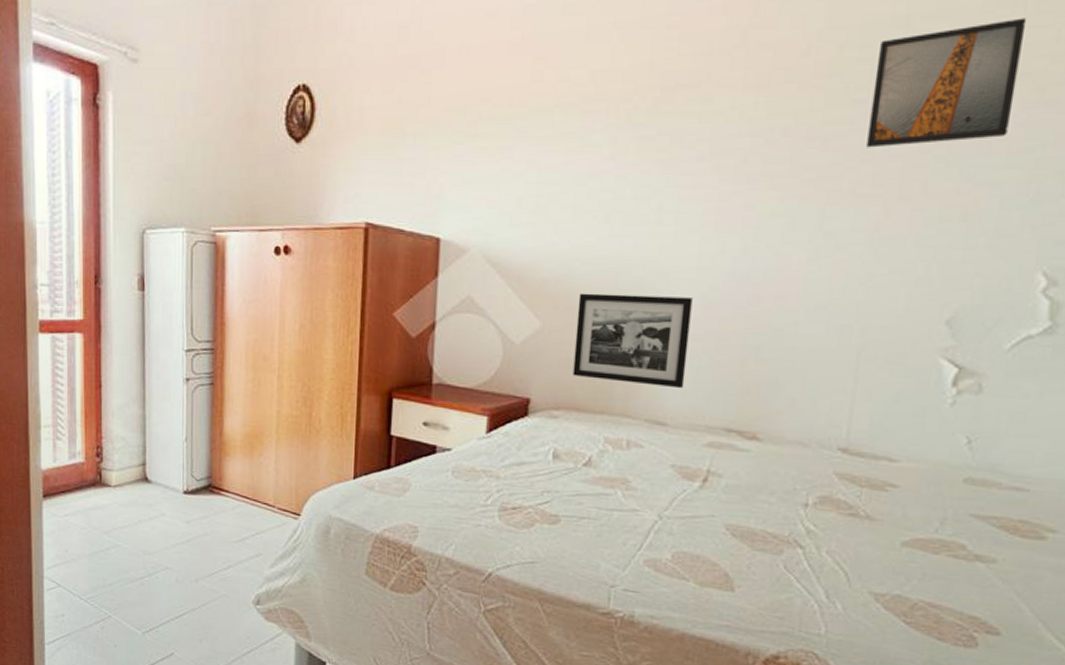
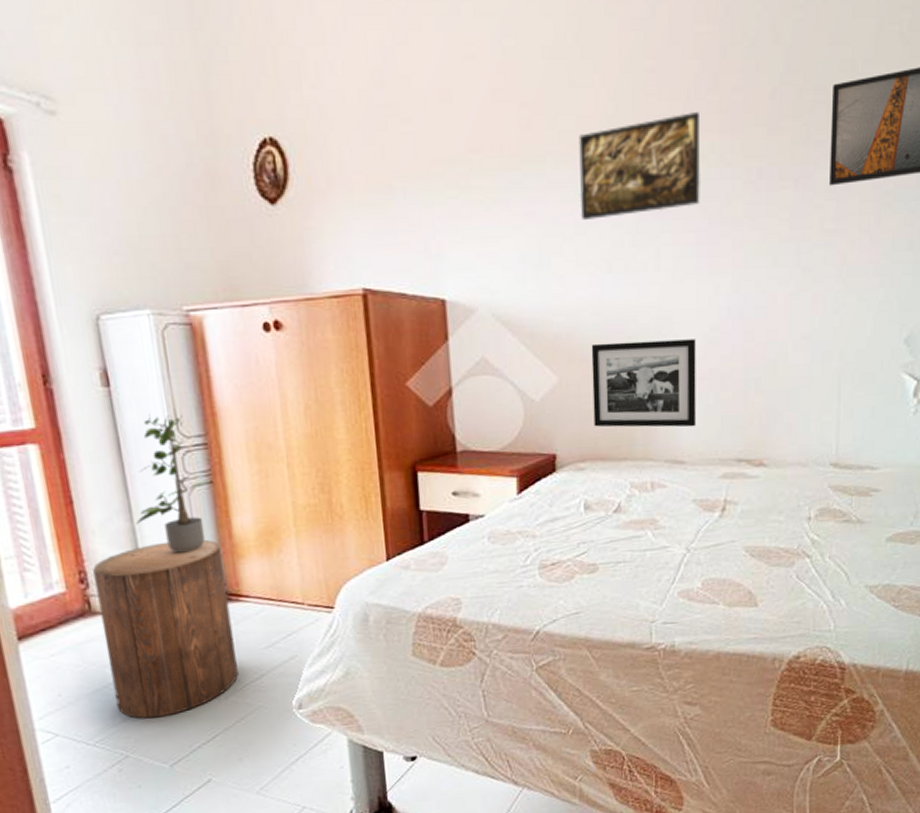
stool: none [108,431,212,587] -> present [93,540,238,719]
potted plant: none [147,318,212,444] -> present [136,414,211,553]
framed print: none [582,67,722,170] -> present [579,111,701,220]

